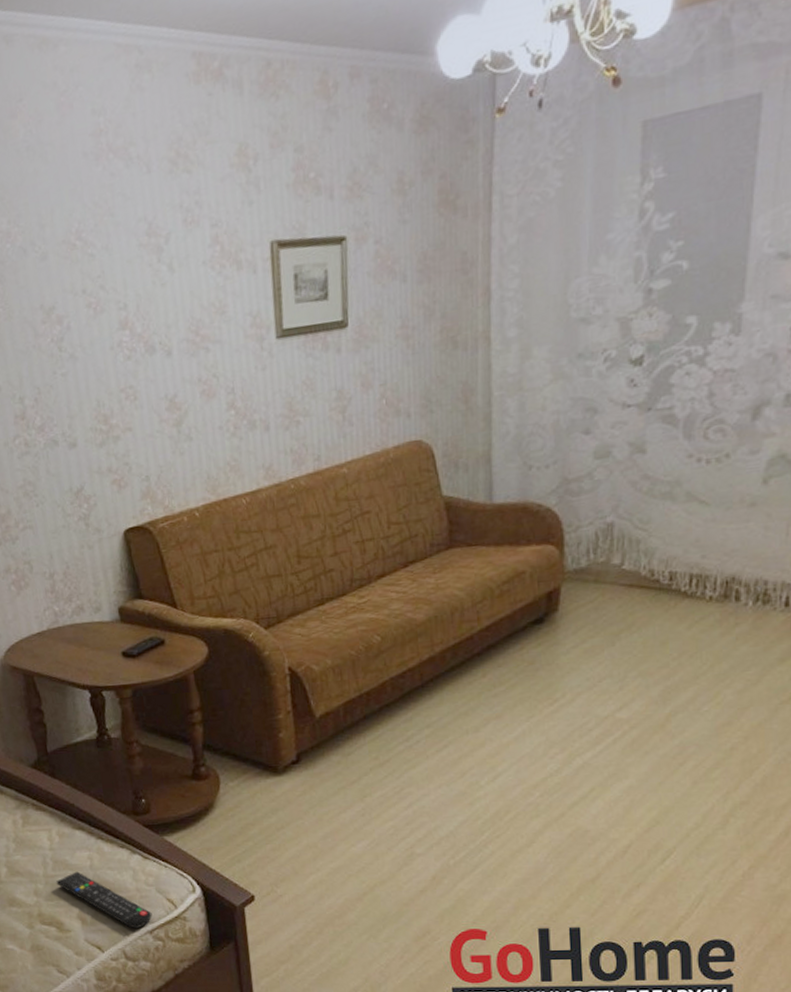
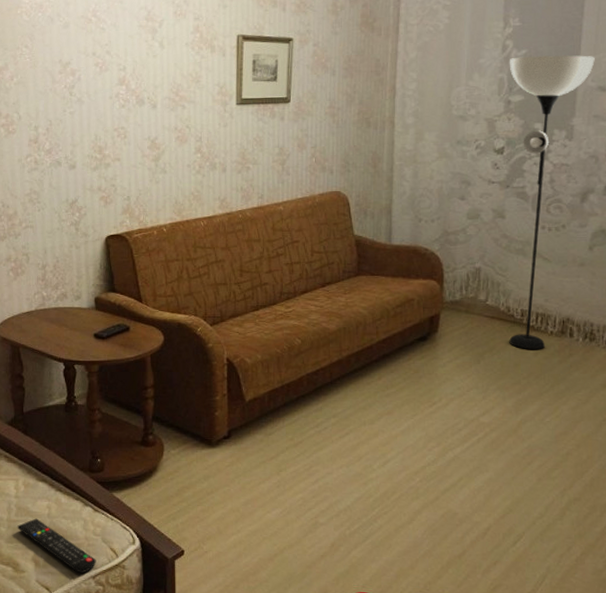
floor lamp: none [650,209,774,622] -> present [509,55,595,349]

